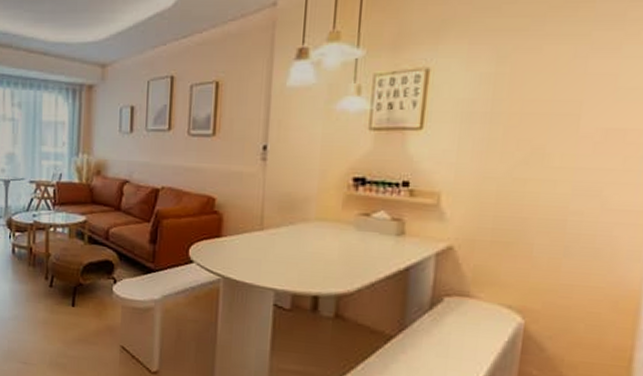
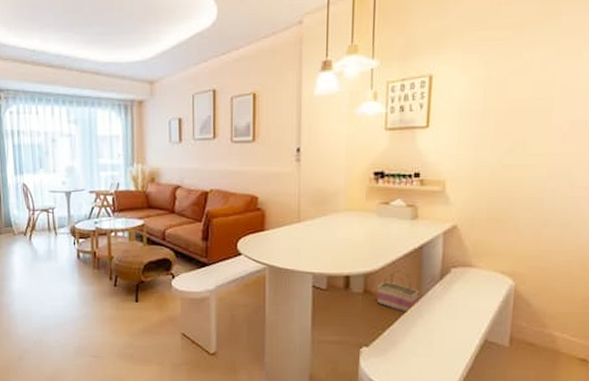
basket: none [350,292,403,346] -> present [377,269,419,313]

